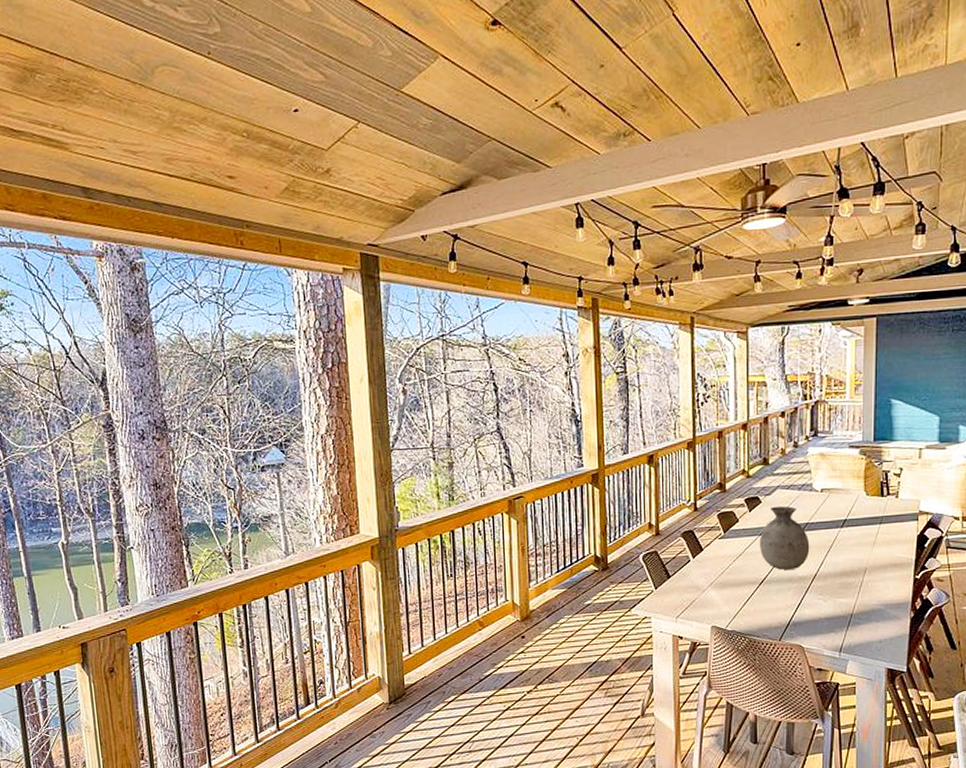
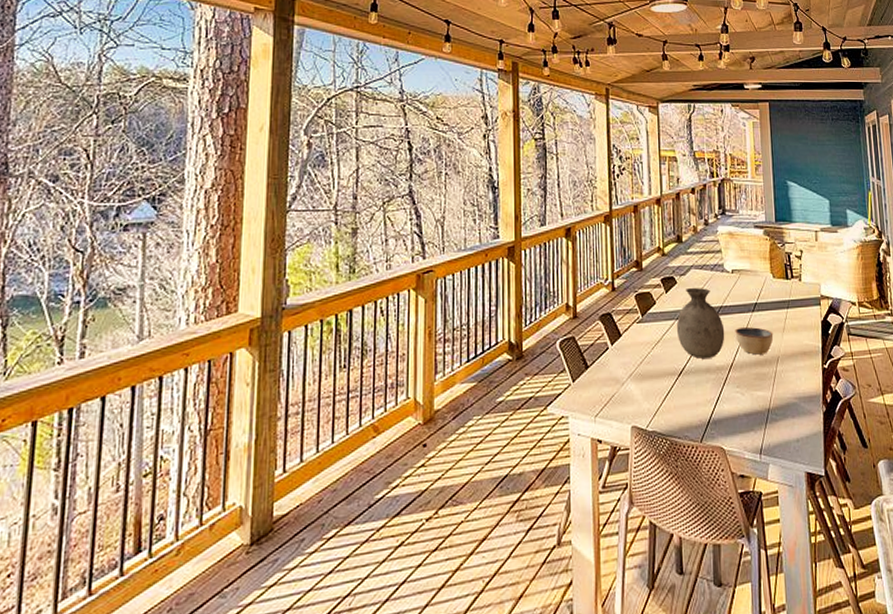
bowl: none [821,541,863,567] -> present [735,326,774,355]

